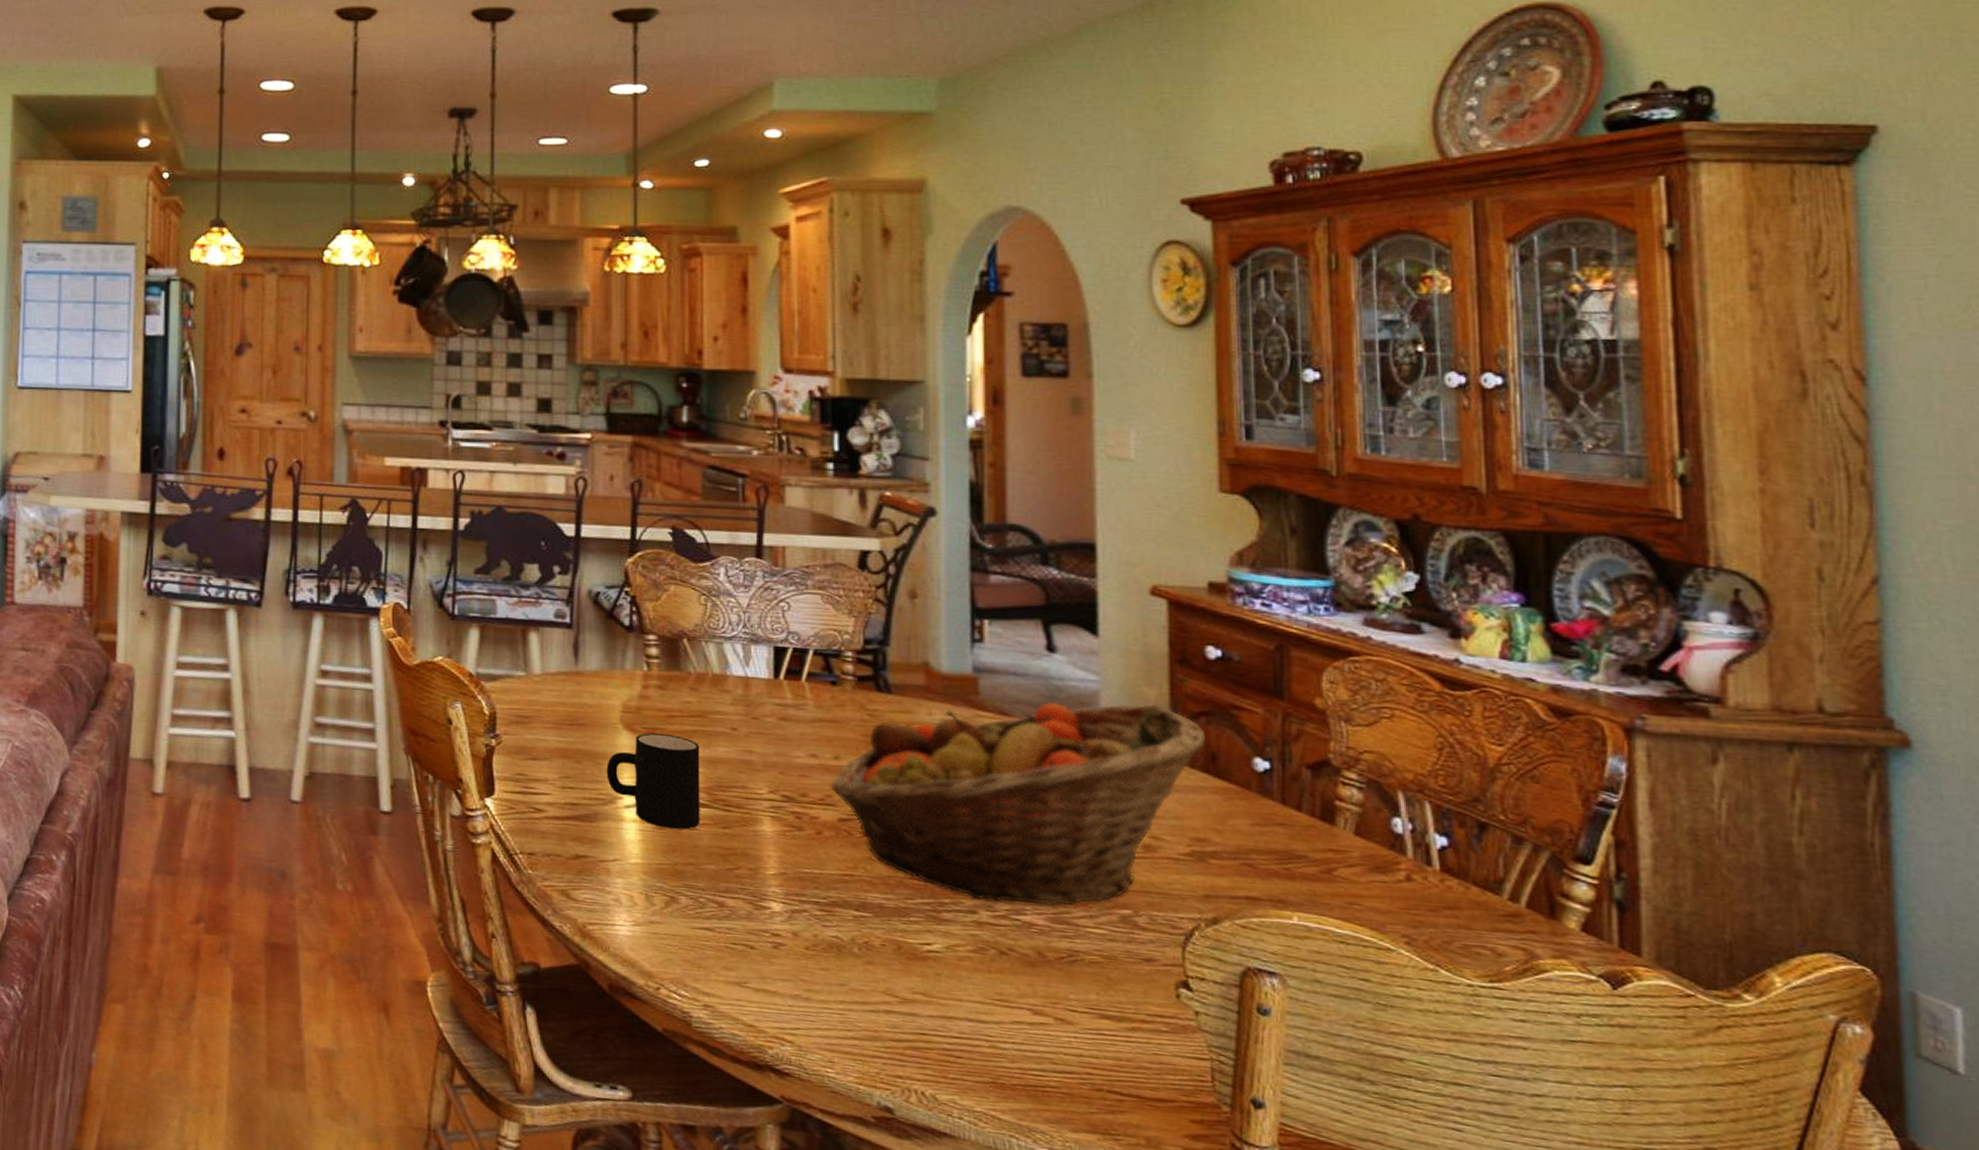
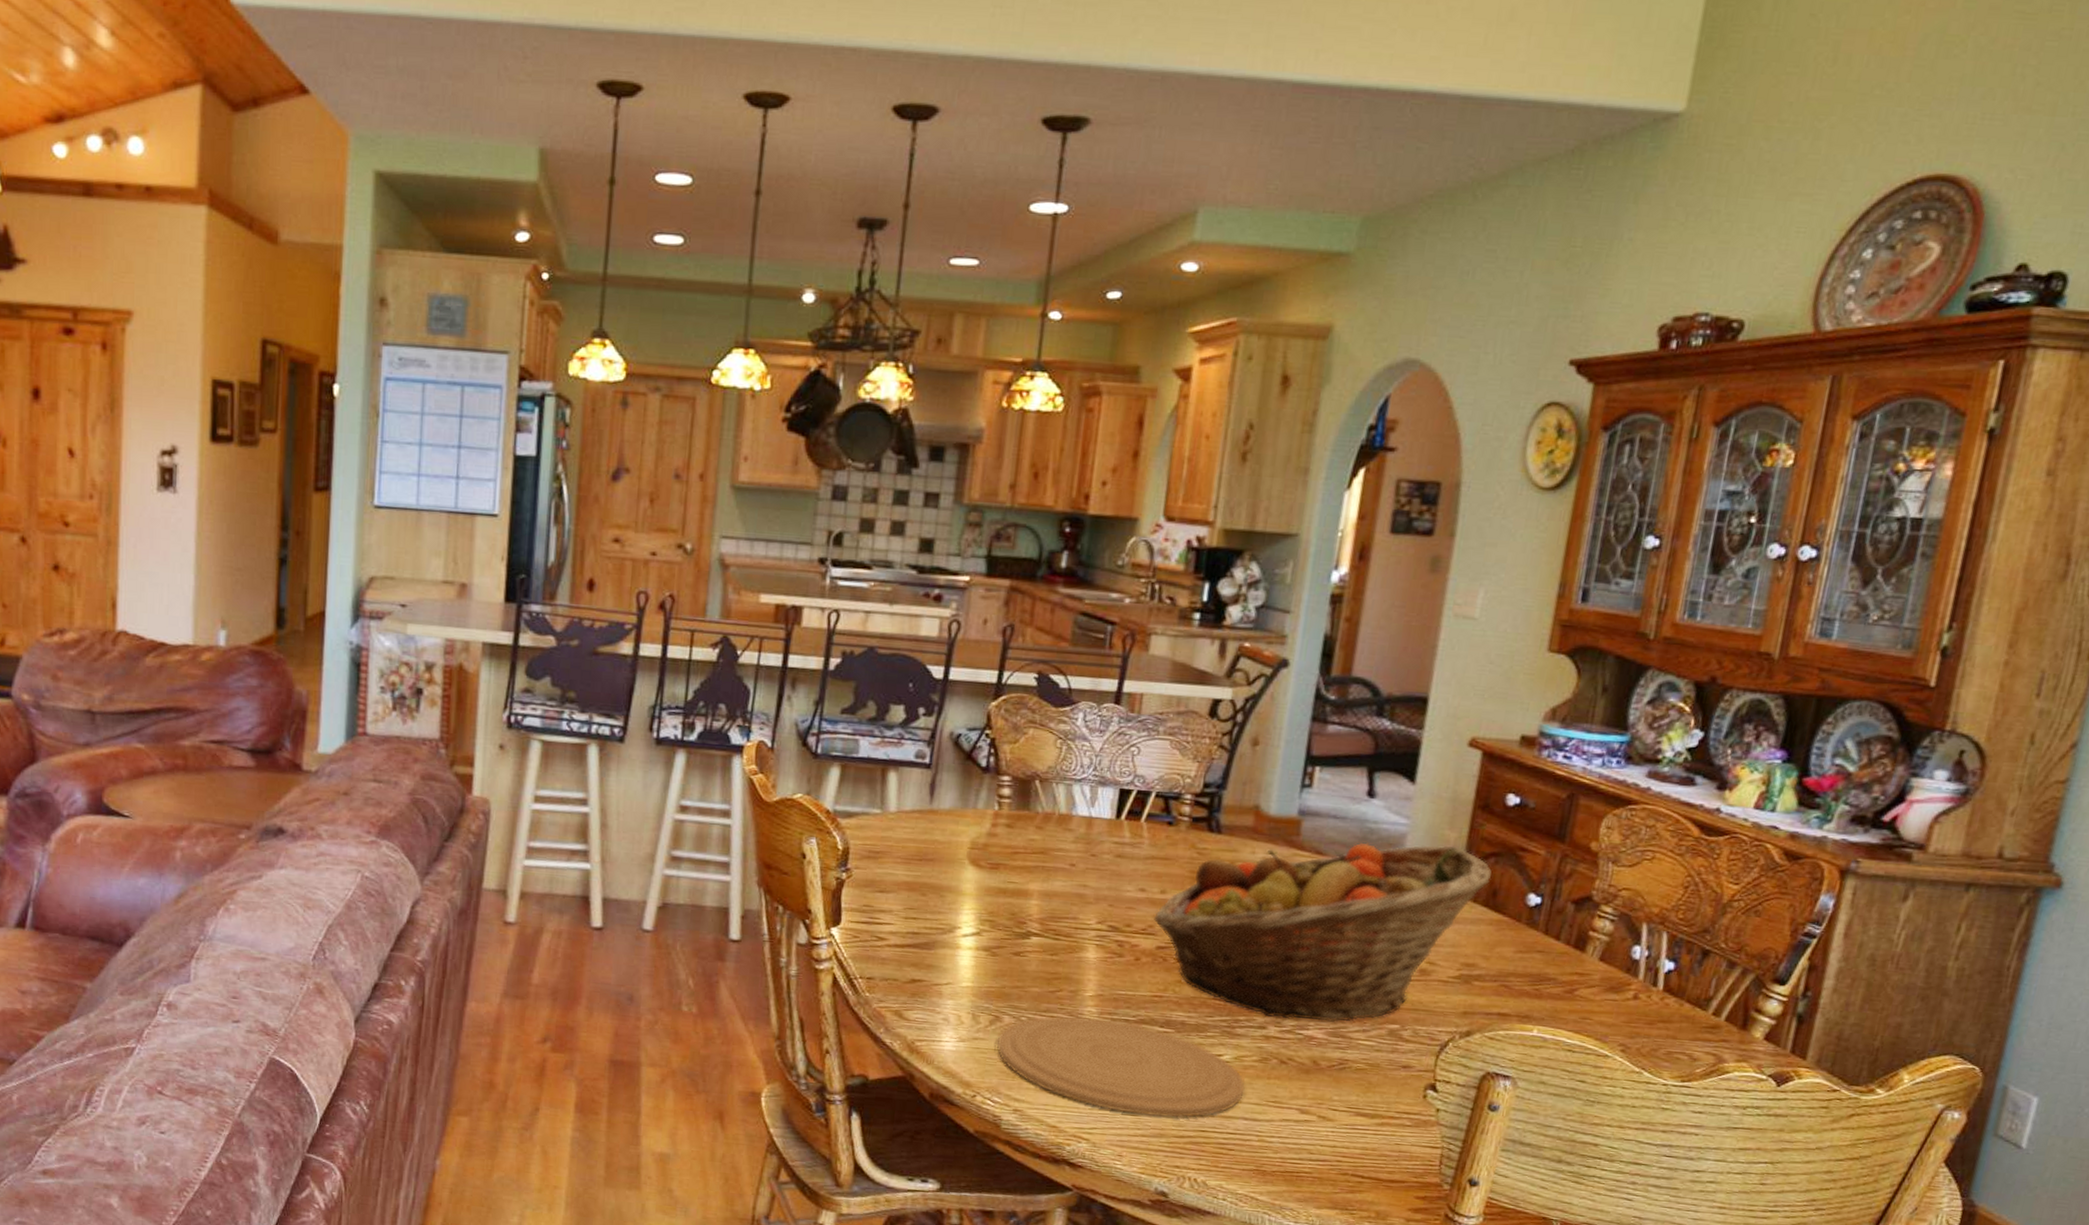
mug: present [606,733,700,830] -> none [948,868,1039,956]
plate: none [675,896,963,1018] -> present [996,1015,1245,1118]

